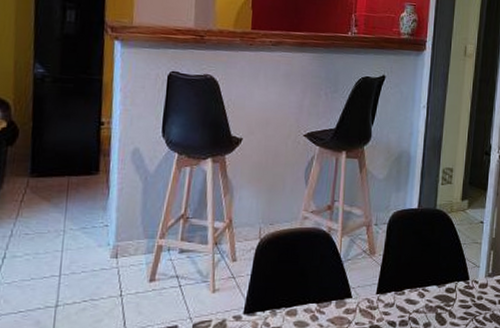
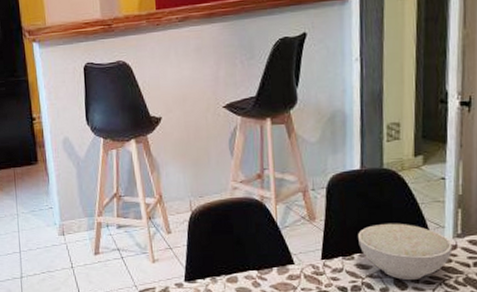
bowl: none [410,261,484,316] -> present [358,223,453,281]

